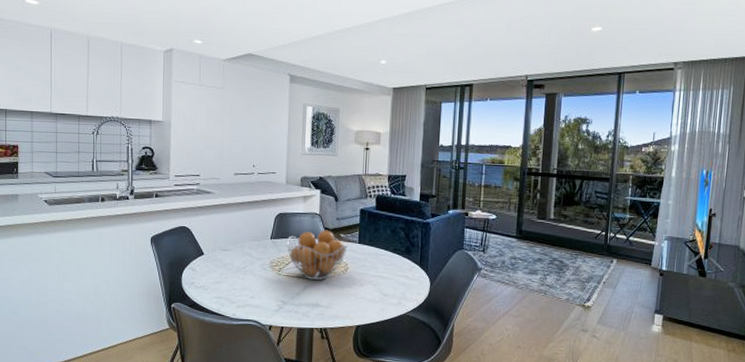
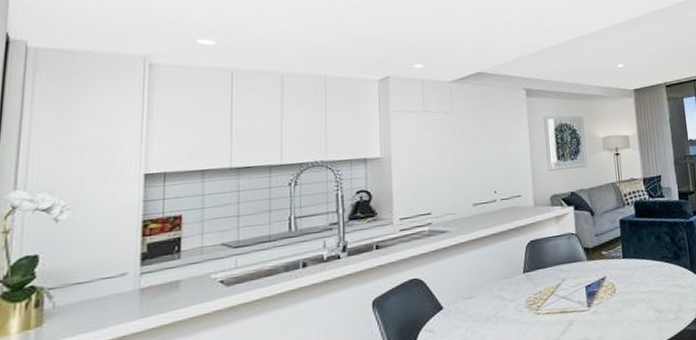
fruit basket: present [286,230,348,280] -> none [542,250,612,312]

